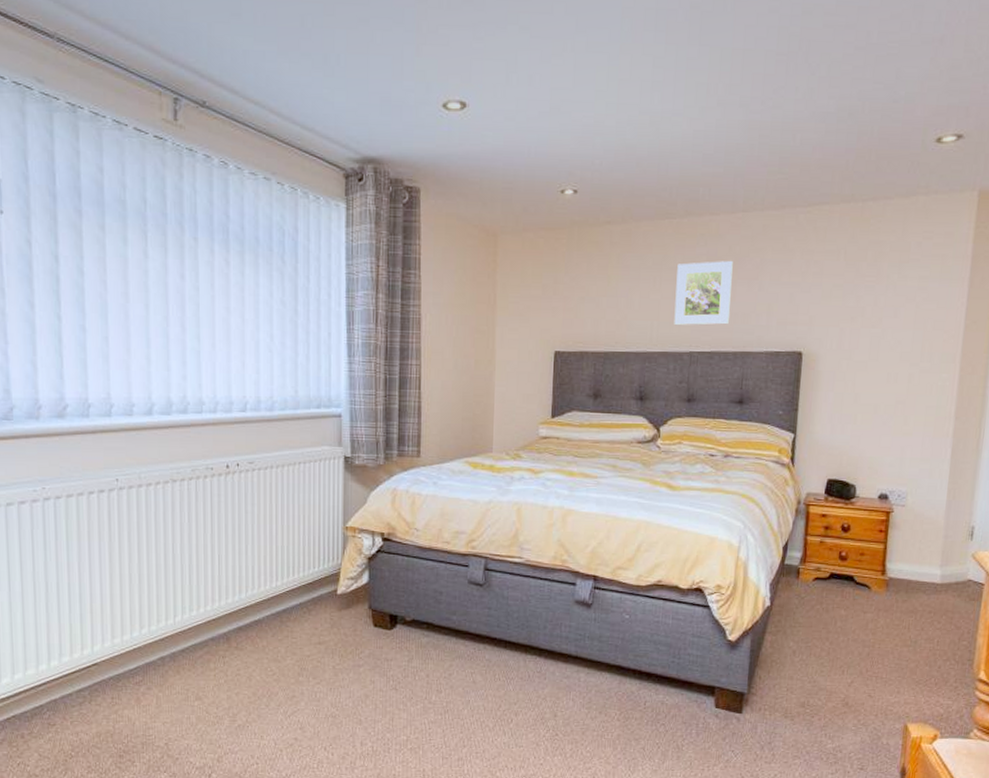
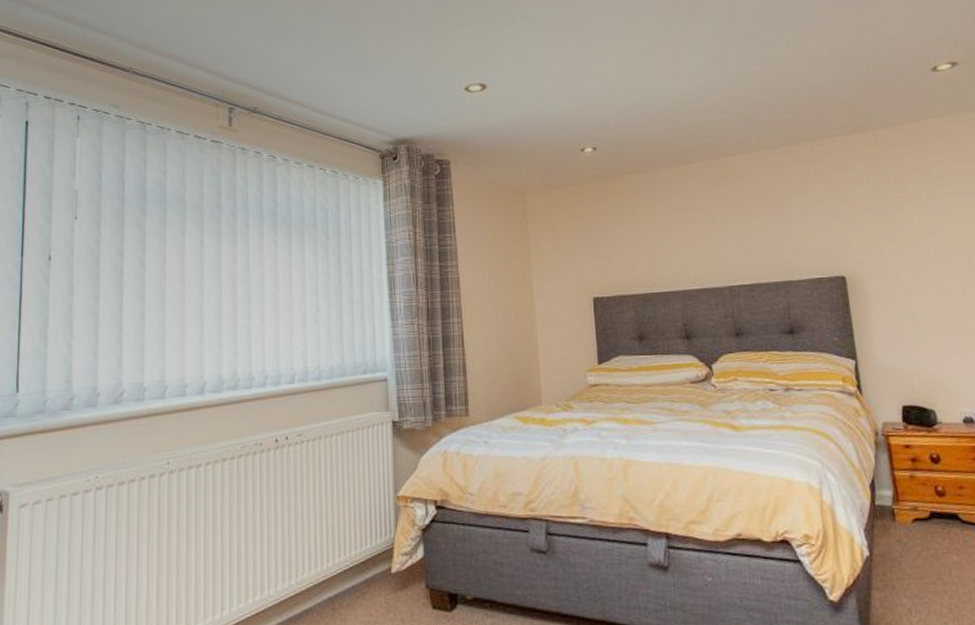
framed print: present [674,260,733,326] -> none [703,195,765,262]

